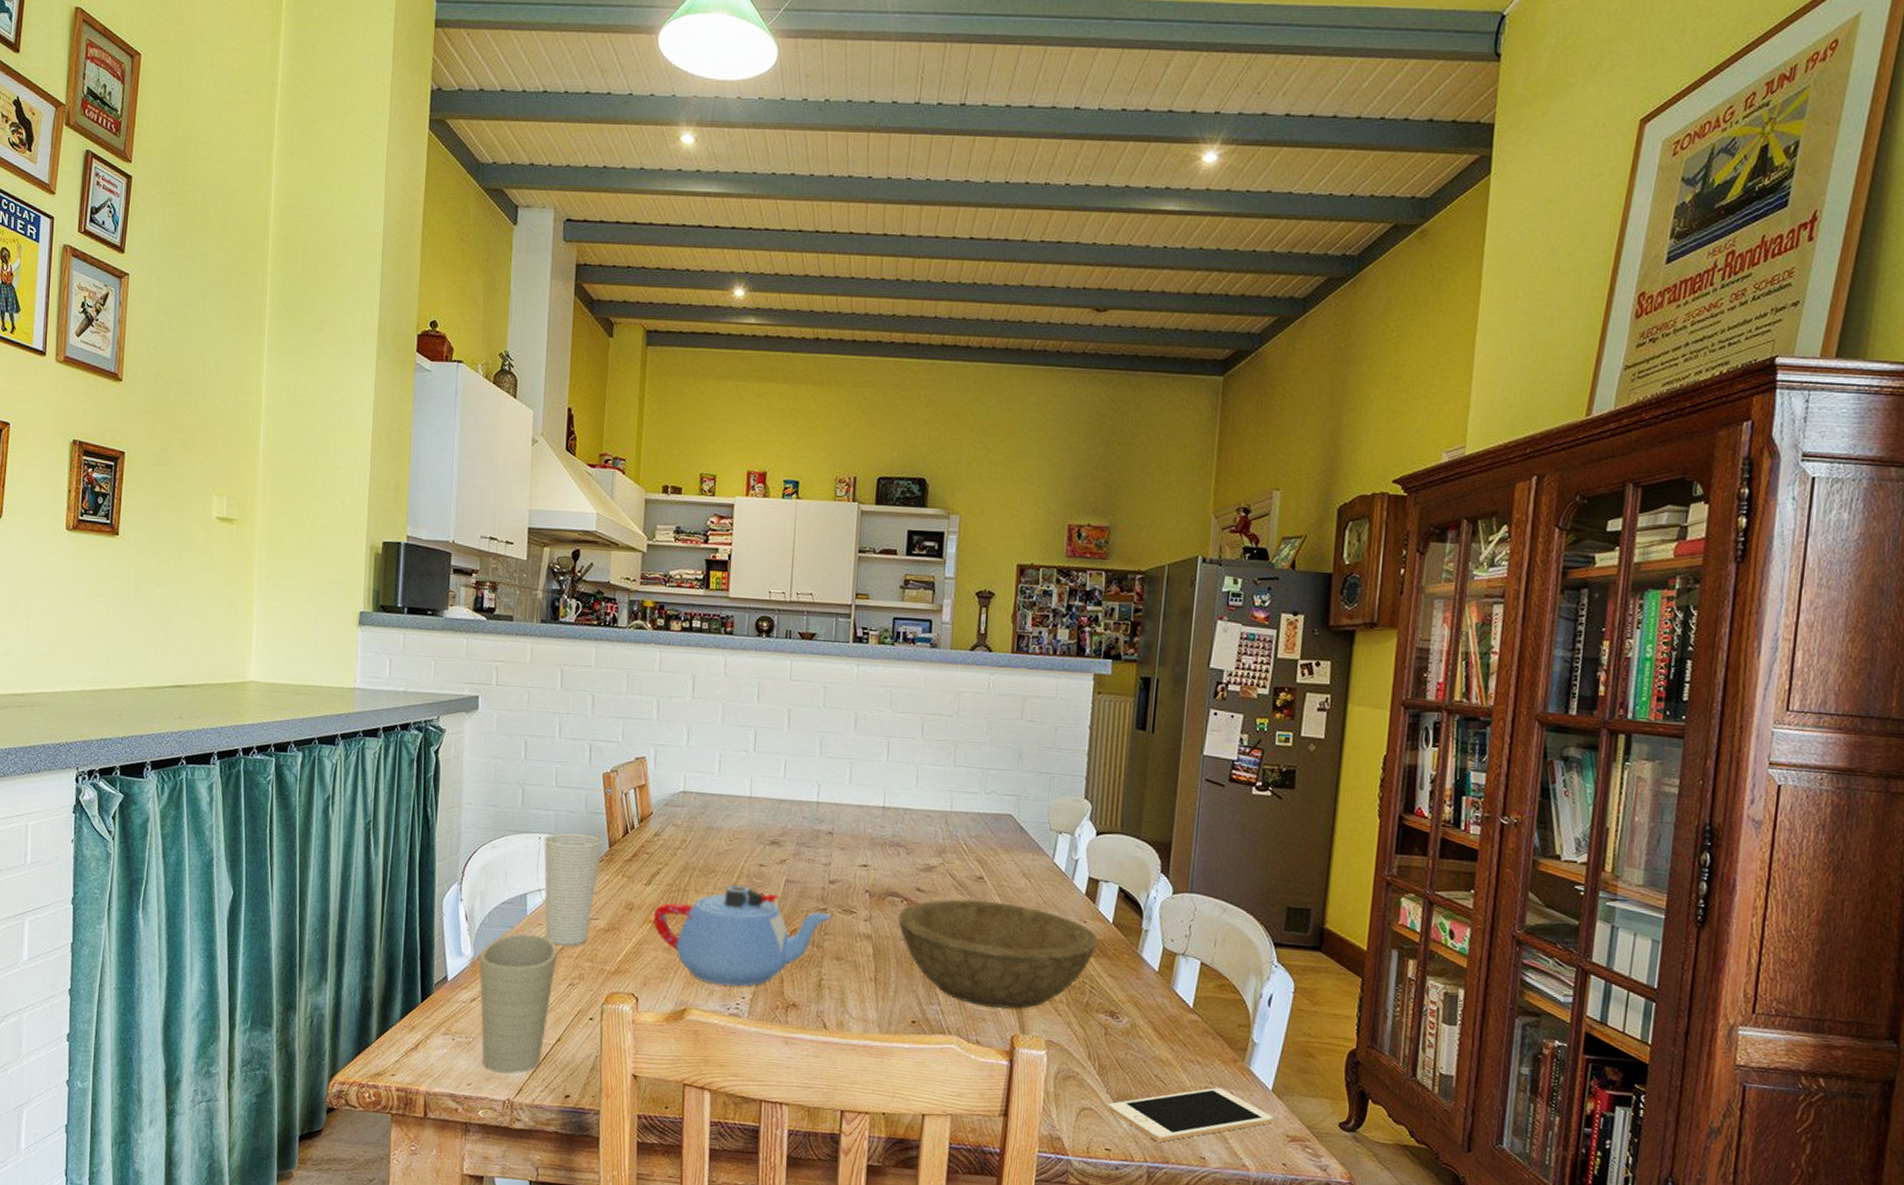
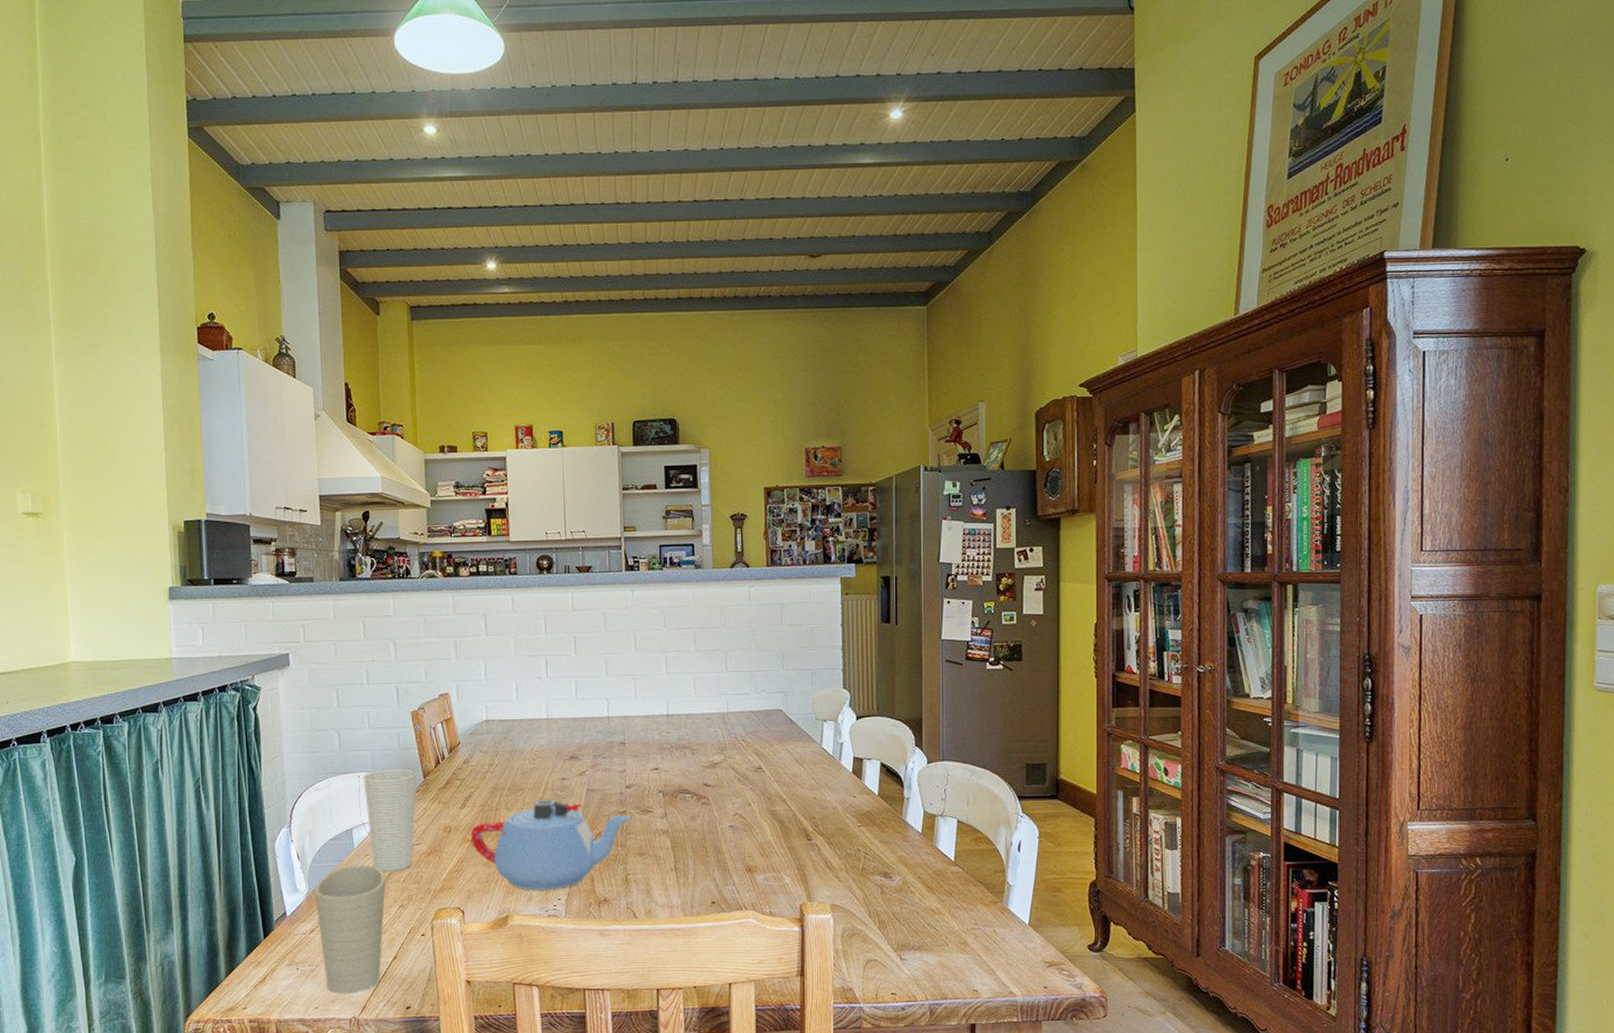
bowl: present [897,899,1099,1009] -> none [690,788,868,882]
cell phone: present [1108,1087,1274,1142] -> none [890,927,1032,982]

